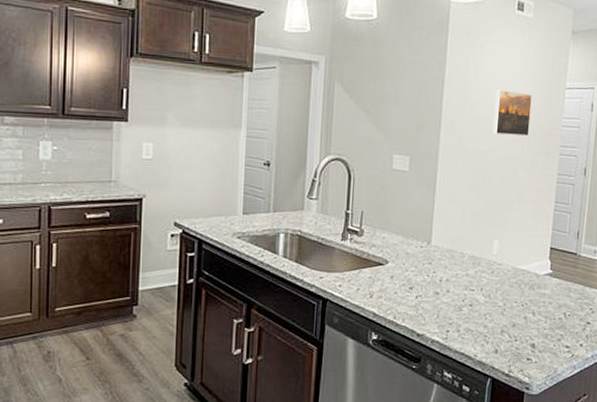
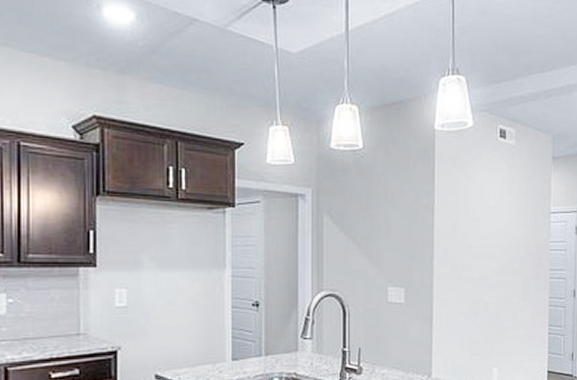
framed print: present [493,90,533,137] -> none [485,216,520,262]

